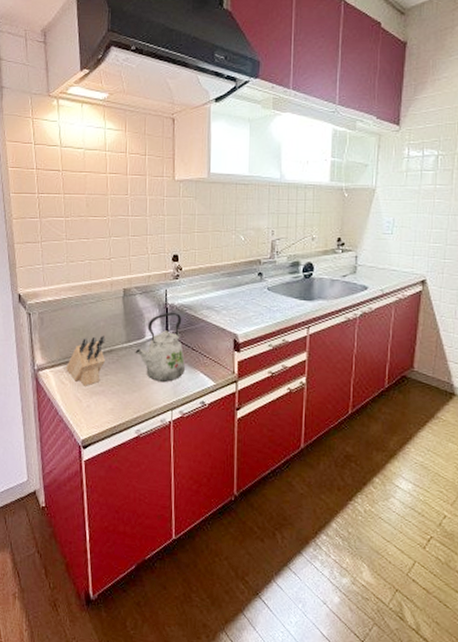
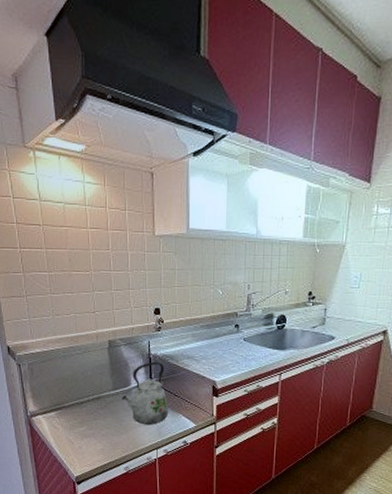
knife block: present [66,335,106,386] -> none [58,384,94,430]

